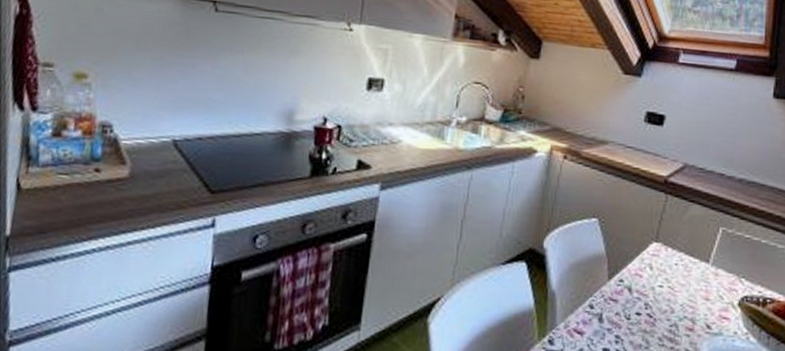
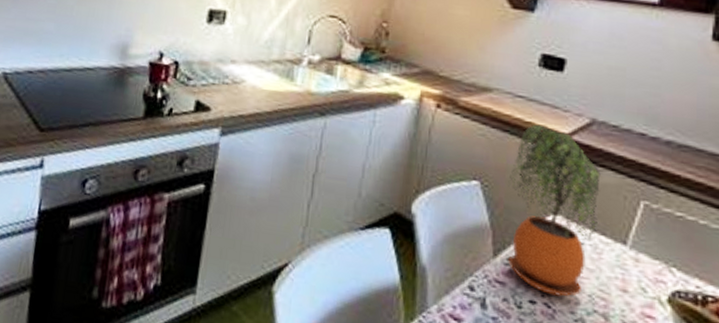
potted plant: none [620,169,691,308] -> present [508,124,601,297]

